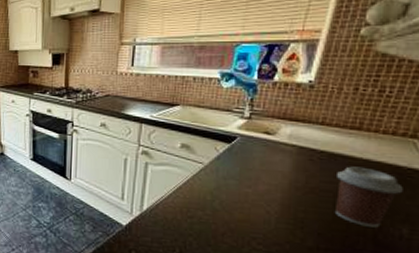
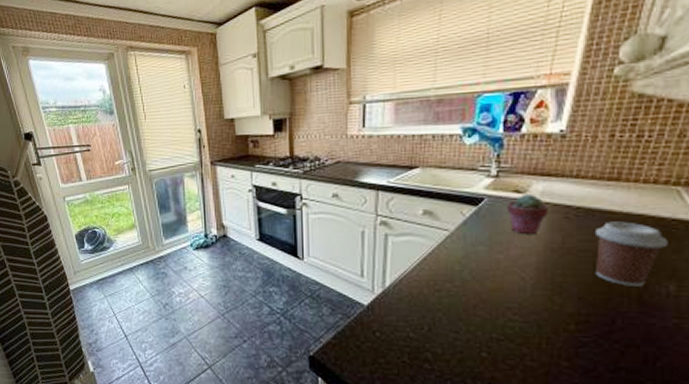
potted succulent: none [256,135,296,172] -> present [506,193,550,234]

